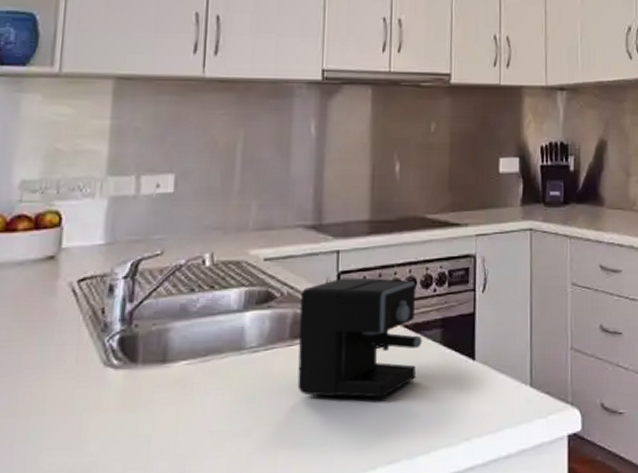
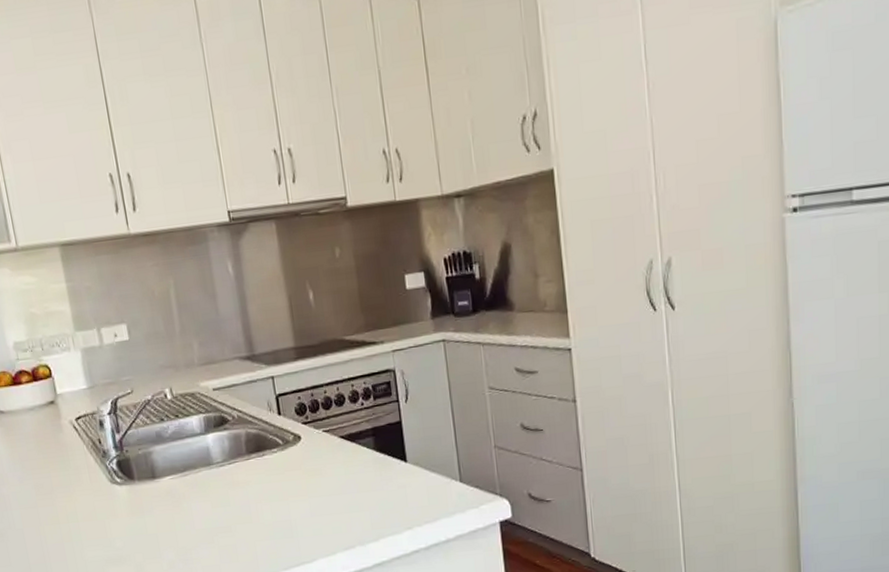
coffee maker: present [297,277,422,398] -> none [248,397,358,499]

